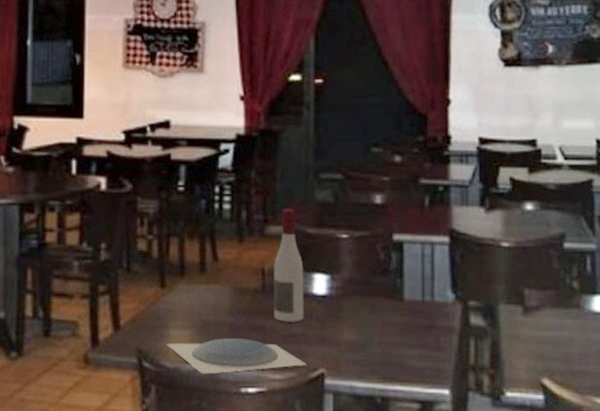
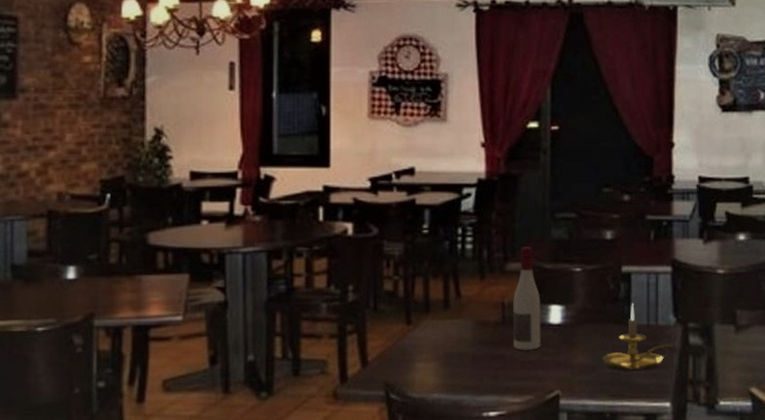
plate: present [166,338,307,374] -> none [412,367,543,402]
candle holder: none [372,276,452,352] -> present [602,303,673,371]

